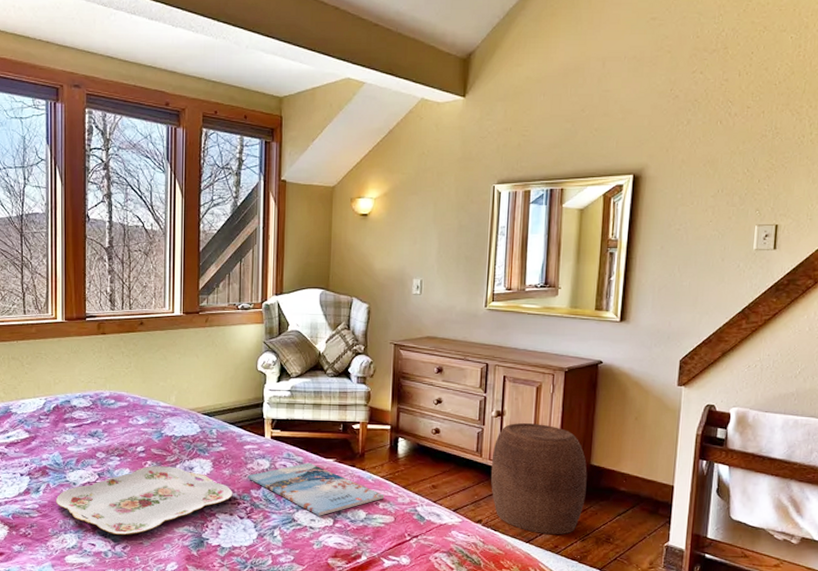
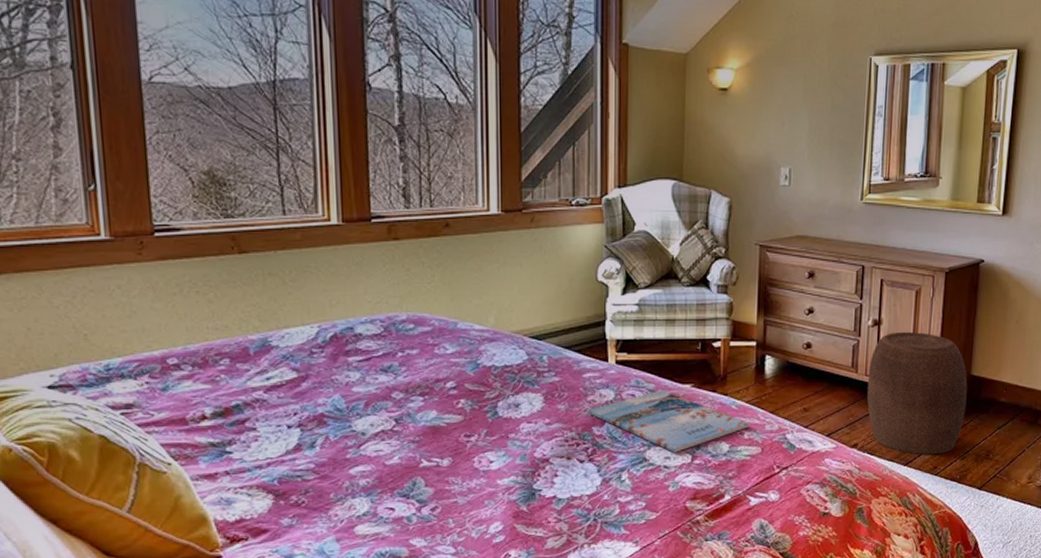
serving tray: present [55,466,233,535] -> none [338,404,570,494]

